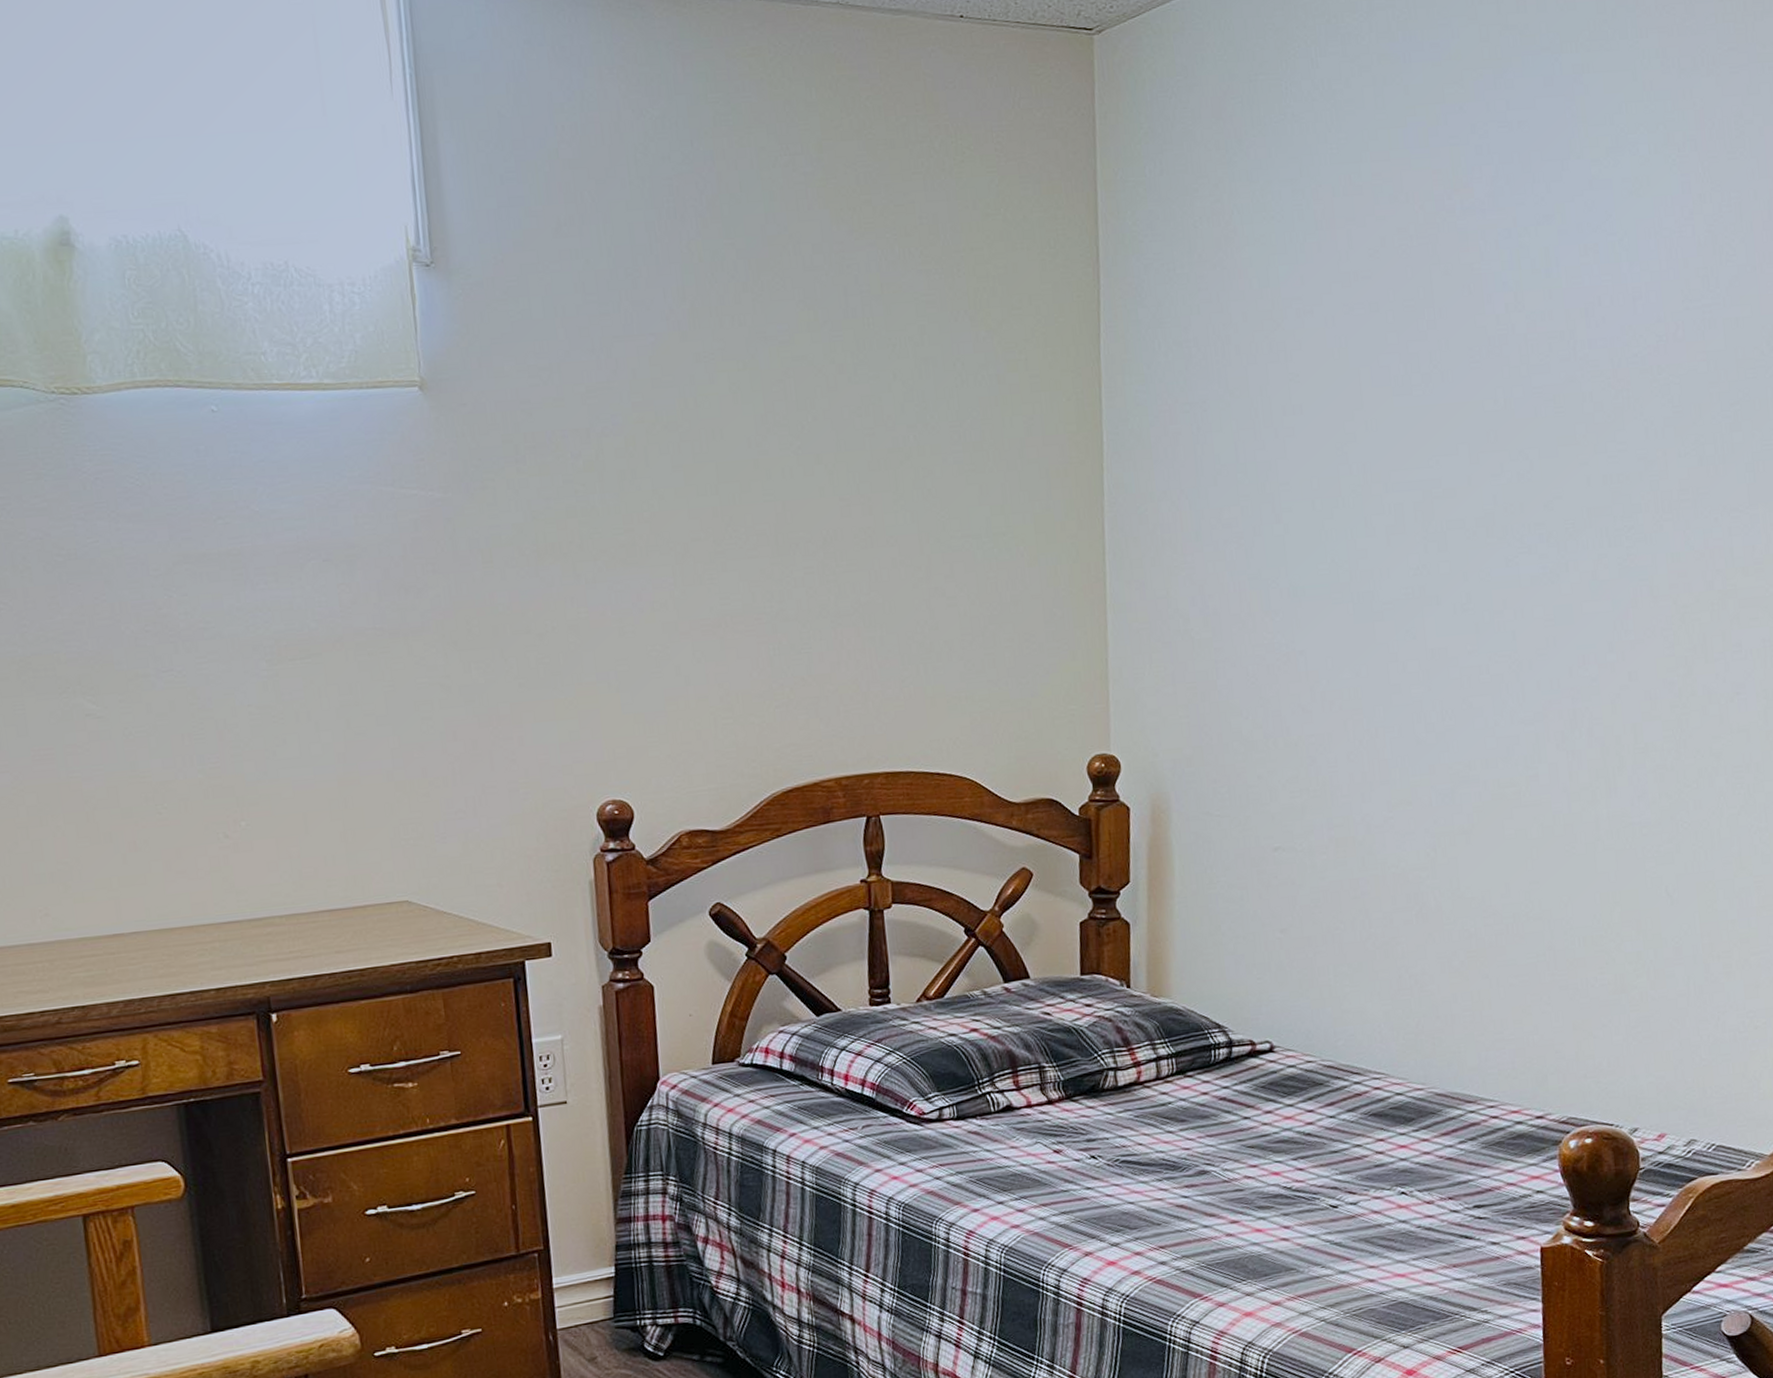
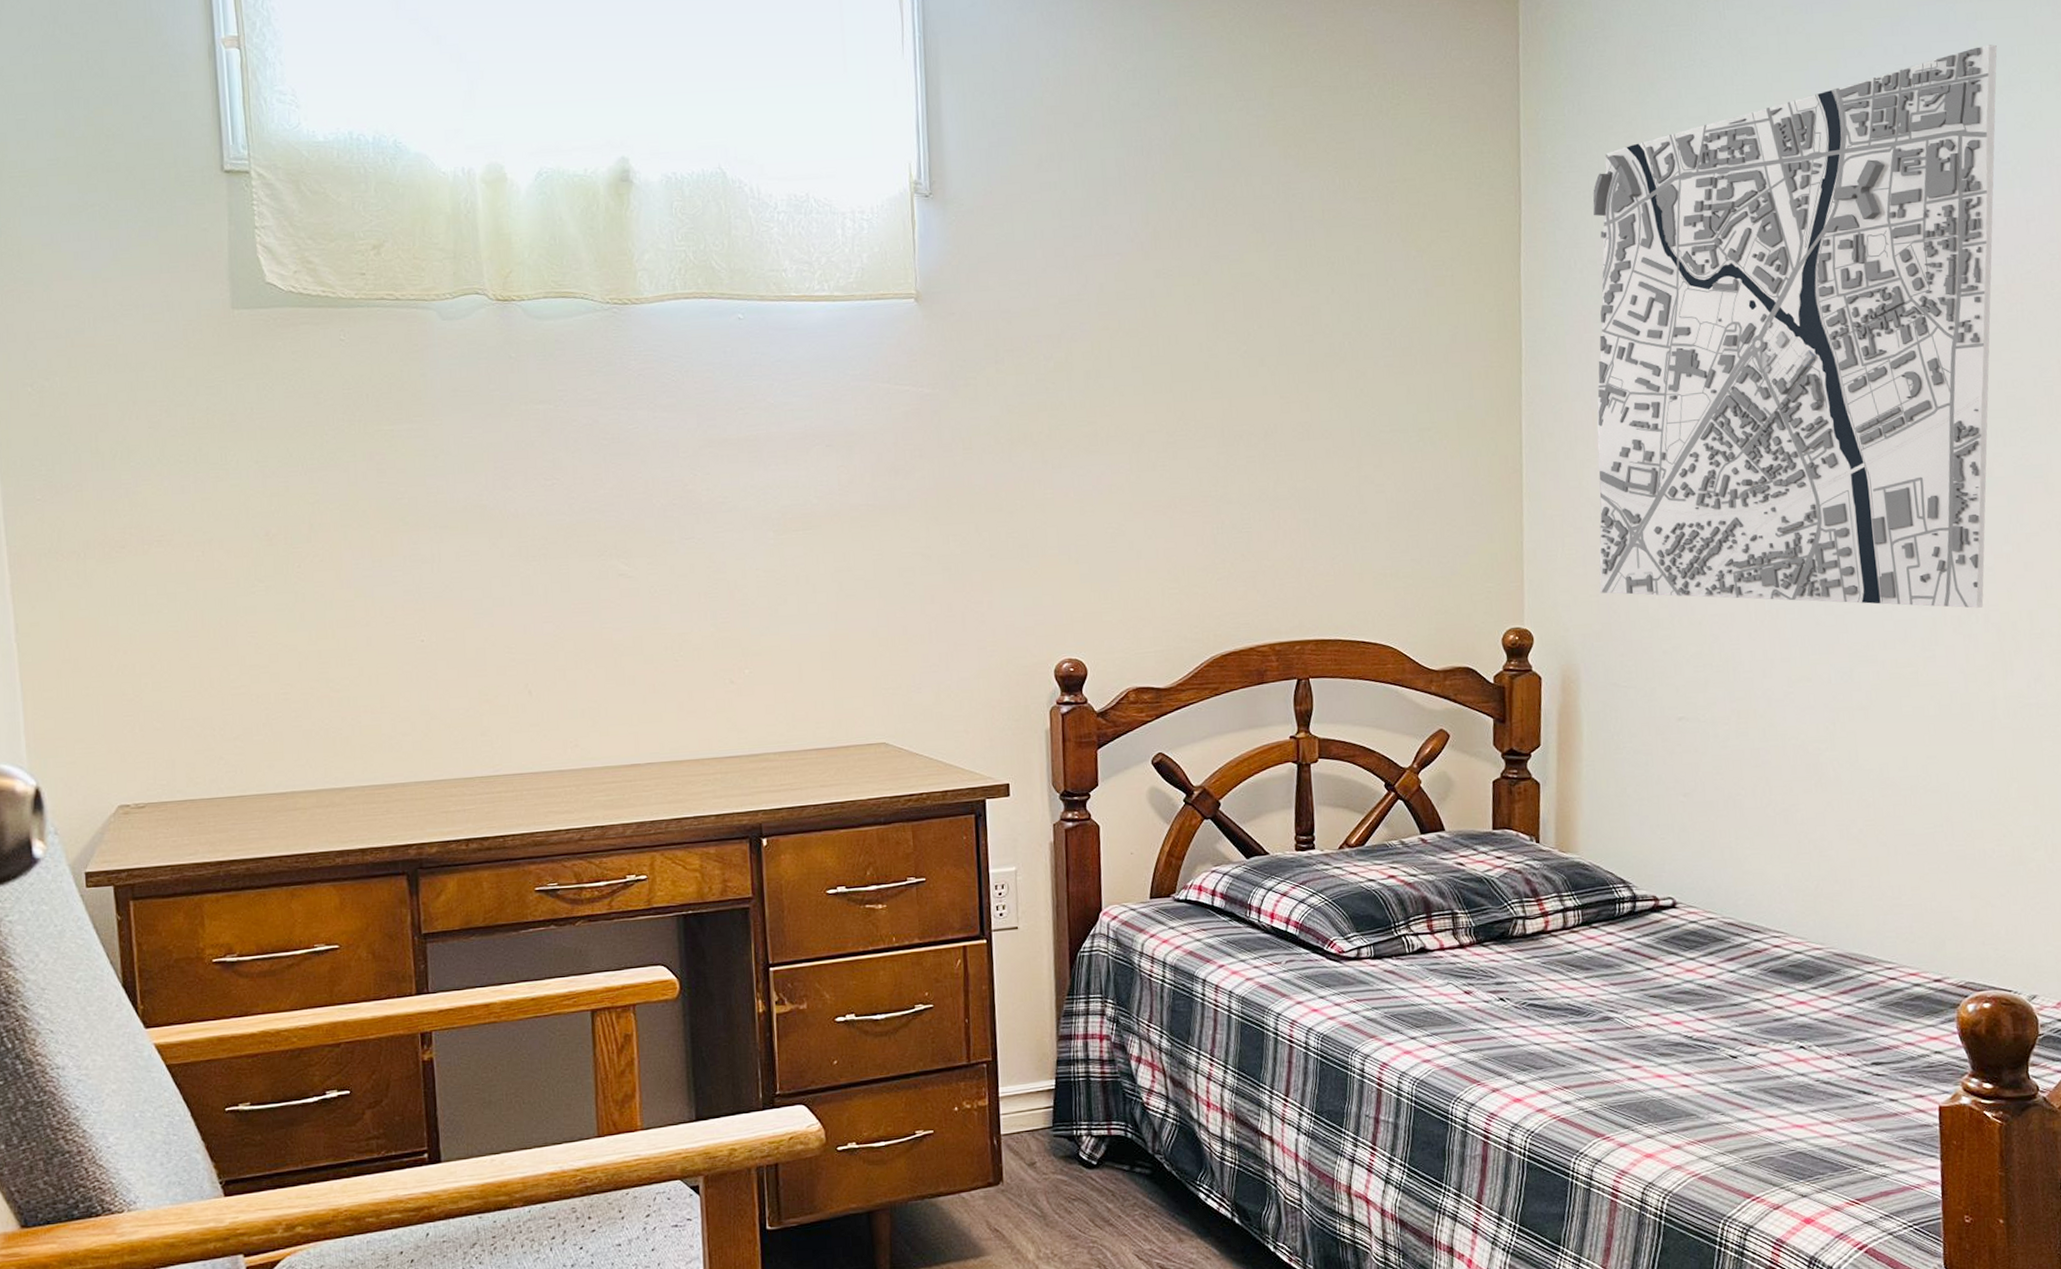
map: none [1177,101,1604,723] -> present [1593,44,1997,608]

